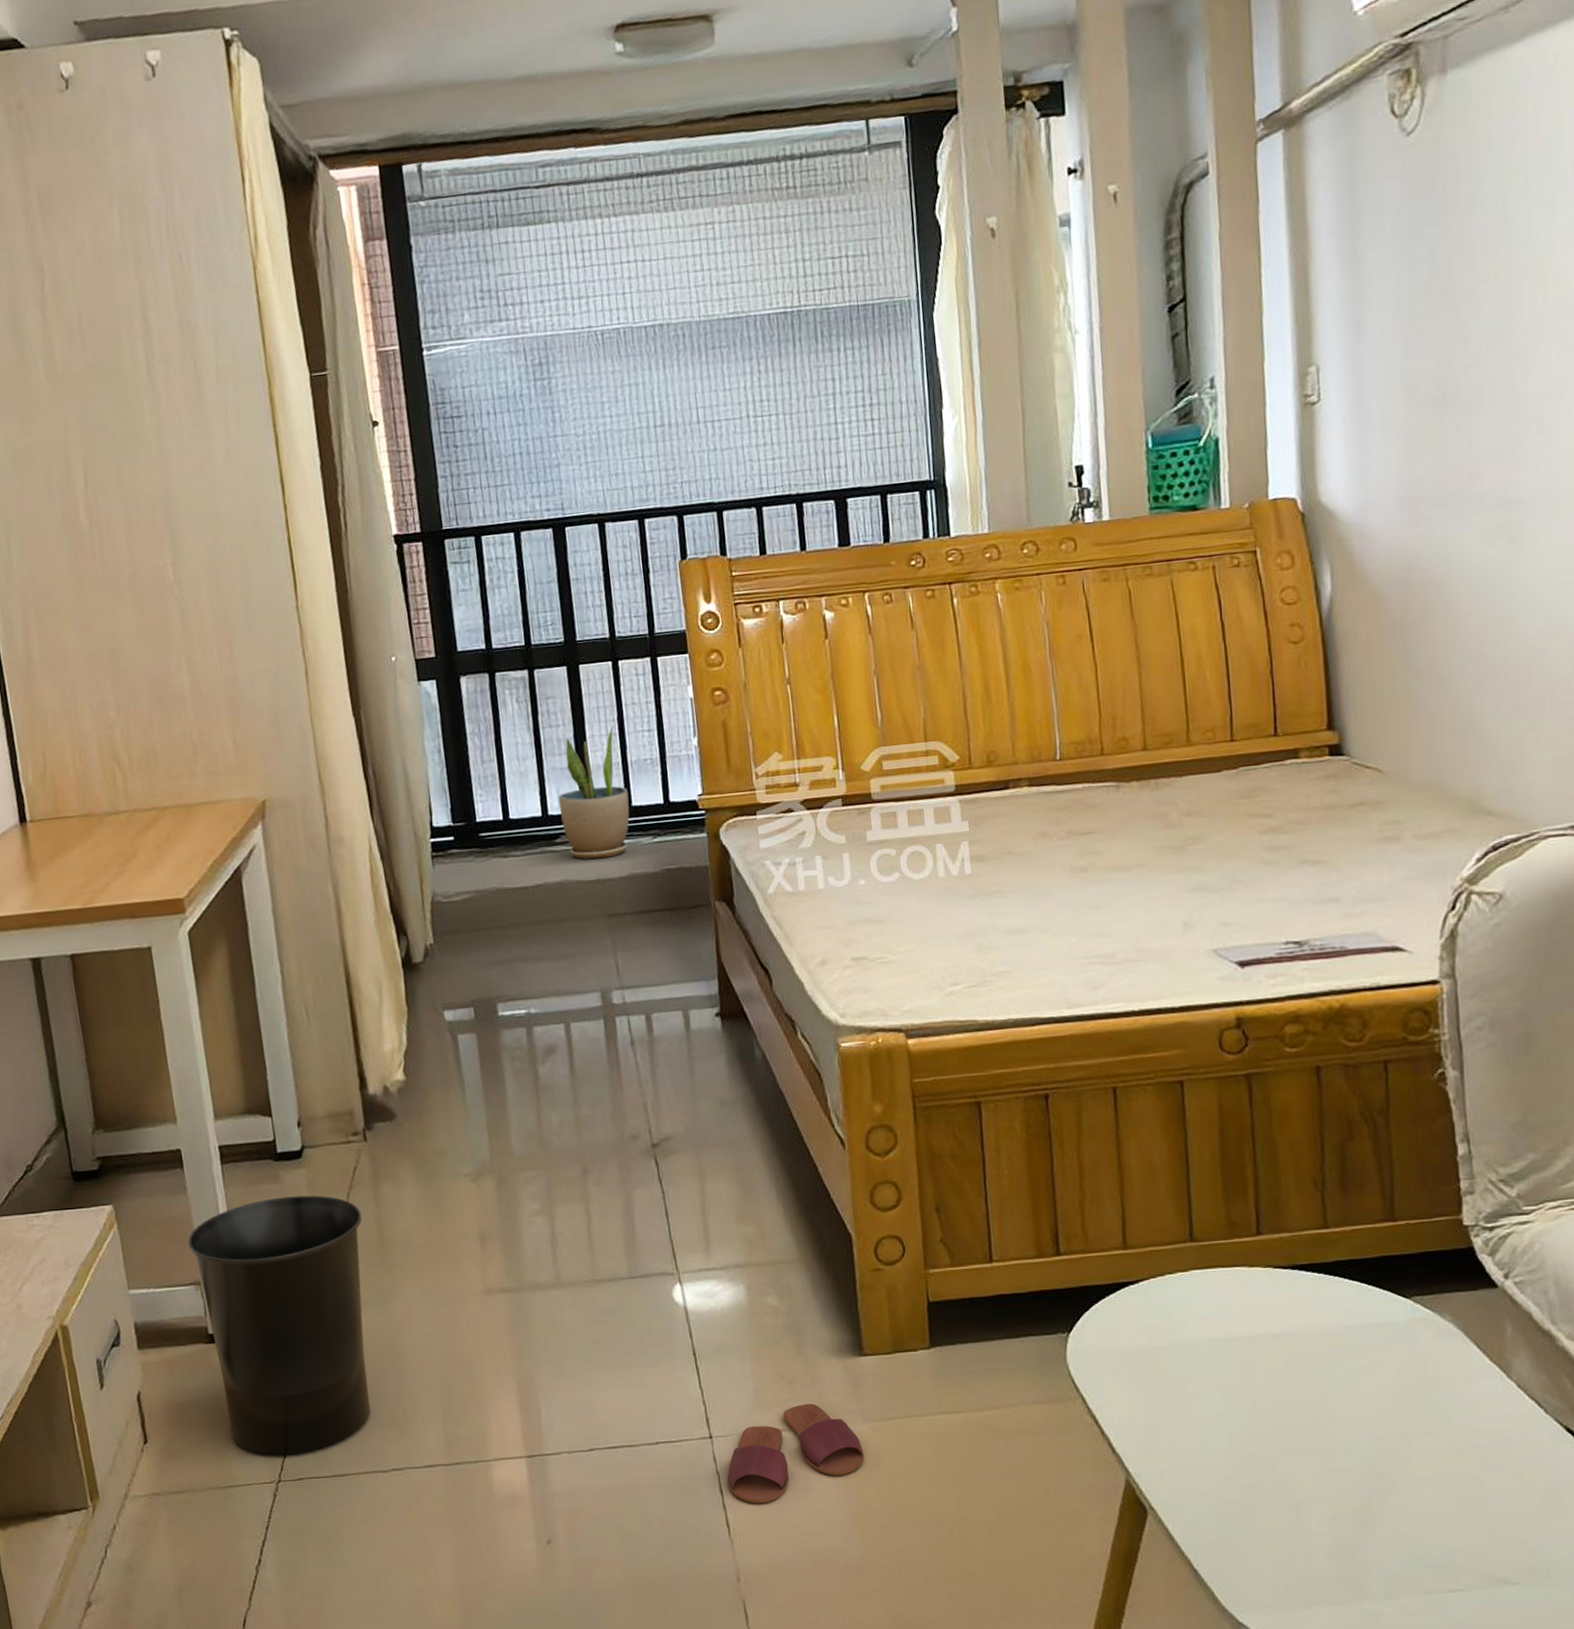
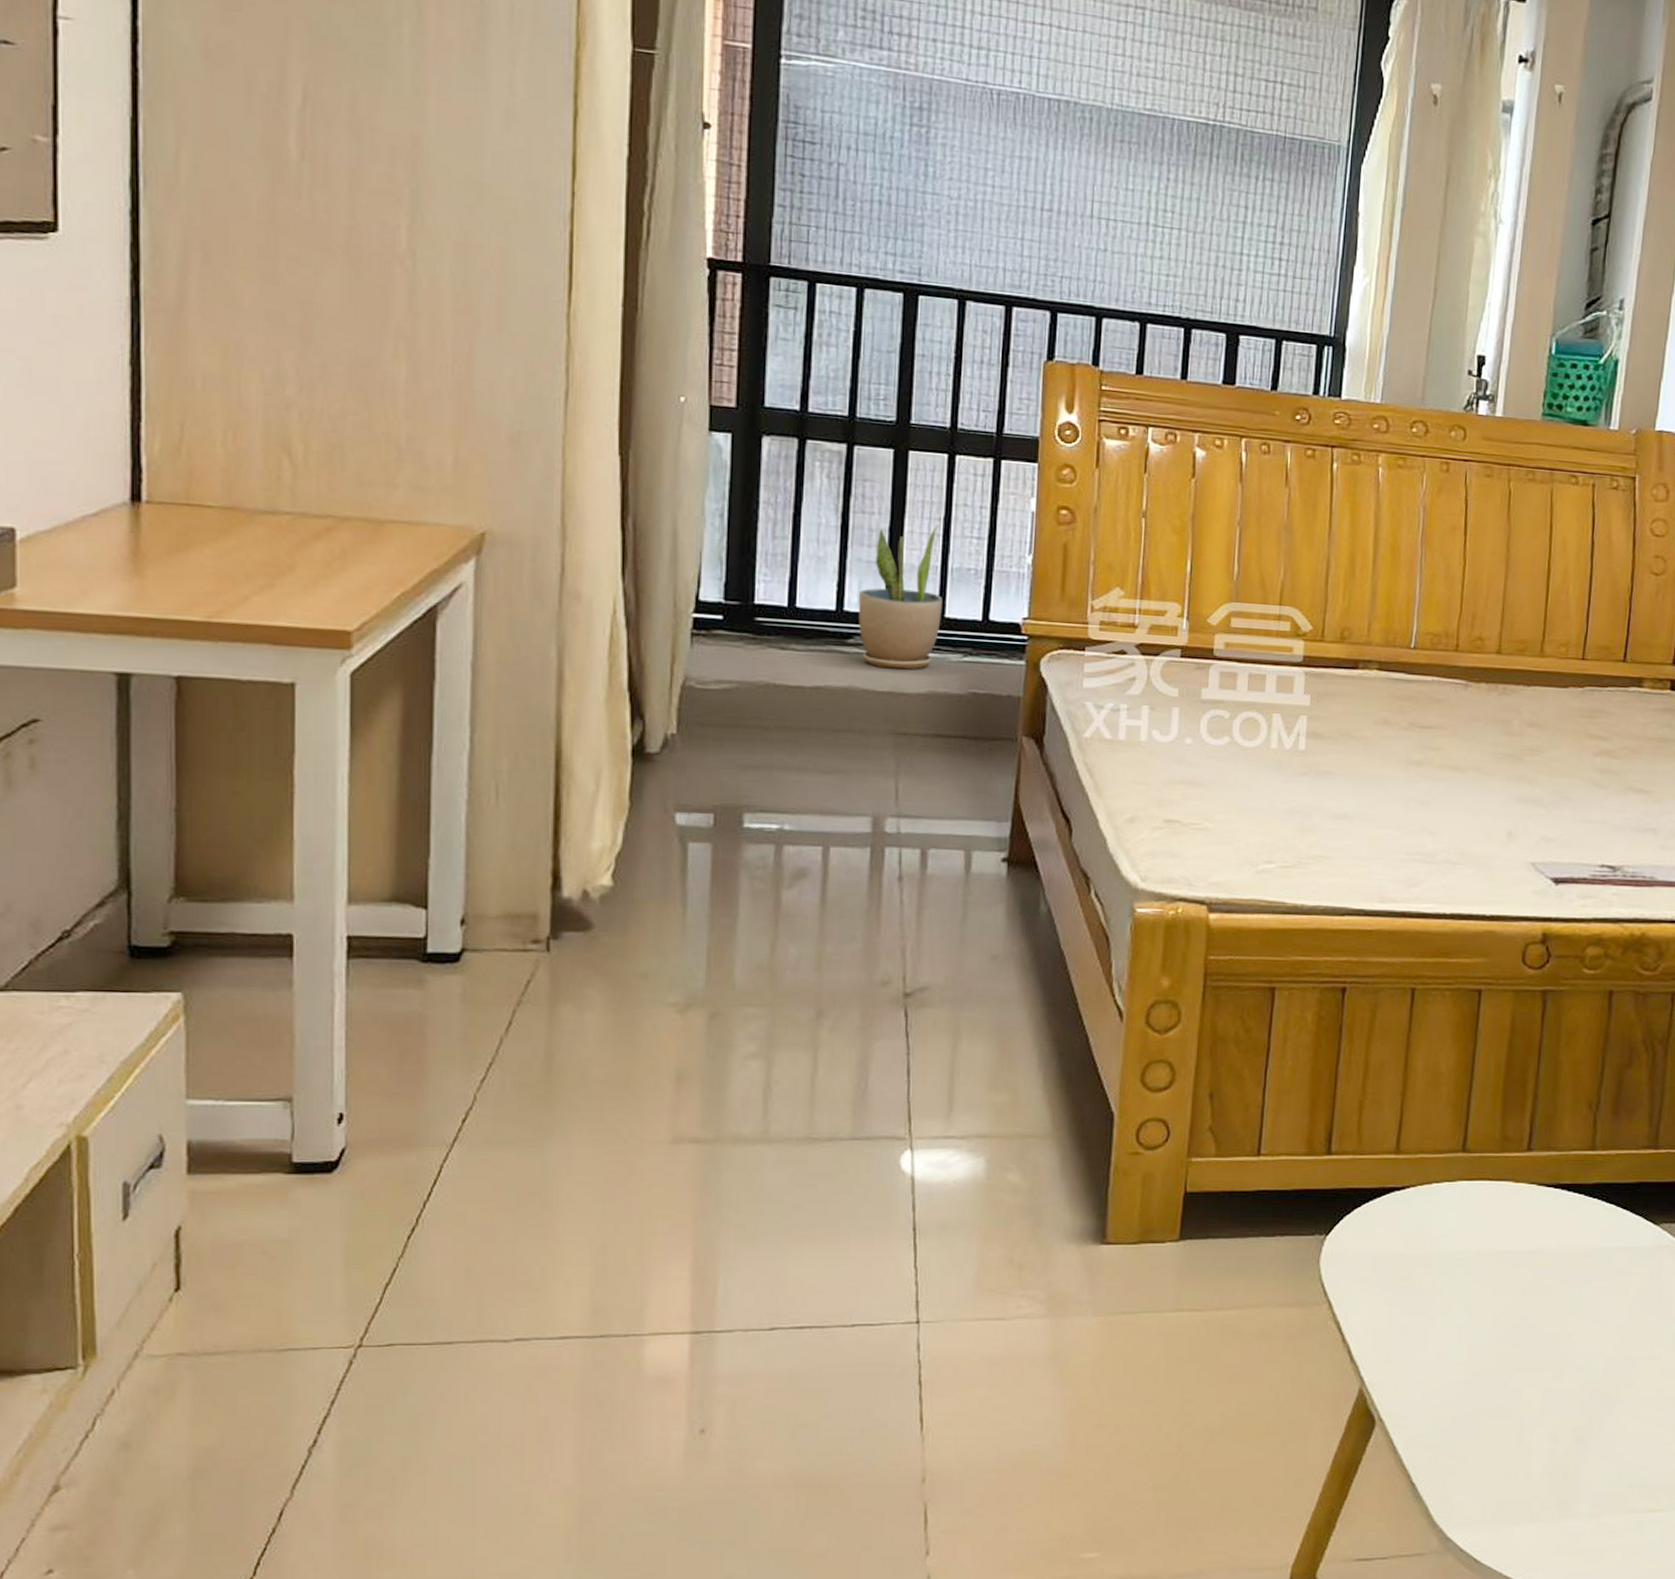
waste bin: present [187,1195,371,1455] -> none [283,1006,528,1315]
slippers: present [727,1403,865,1504] -> none [929,1292,1089,1398]

